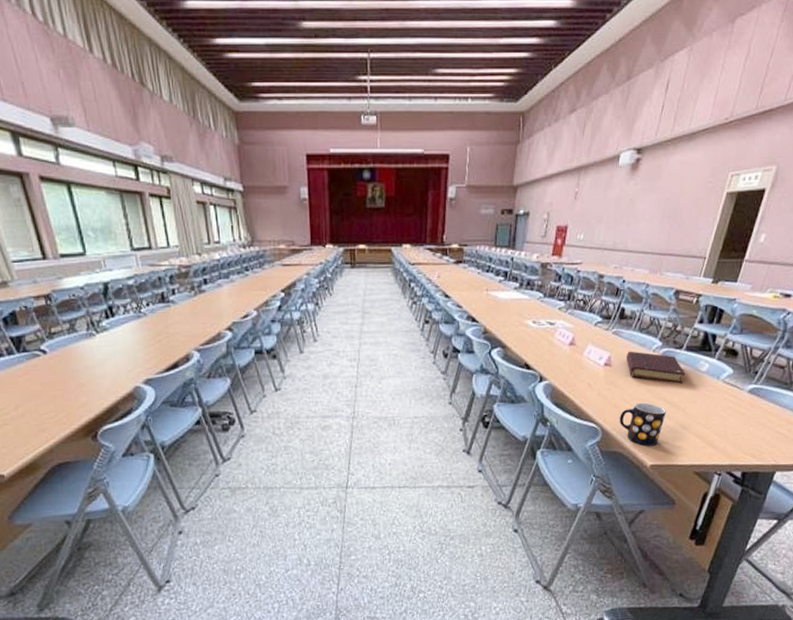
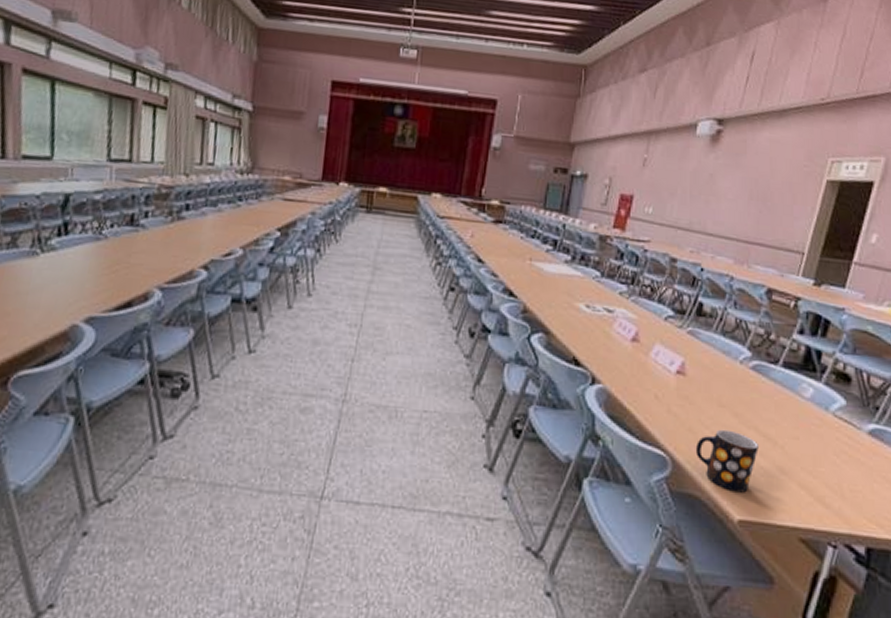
book: present [626,351,686,384] -> none [704,358,783,411]

